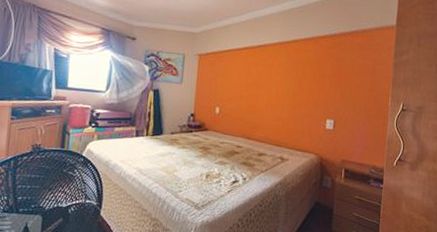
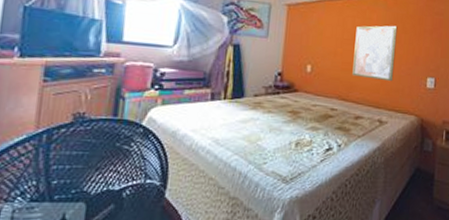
wall art: none [256,71,298,123] -> present [352,25,398,82]

